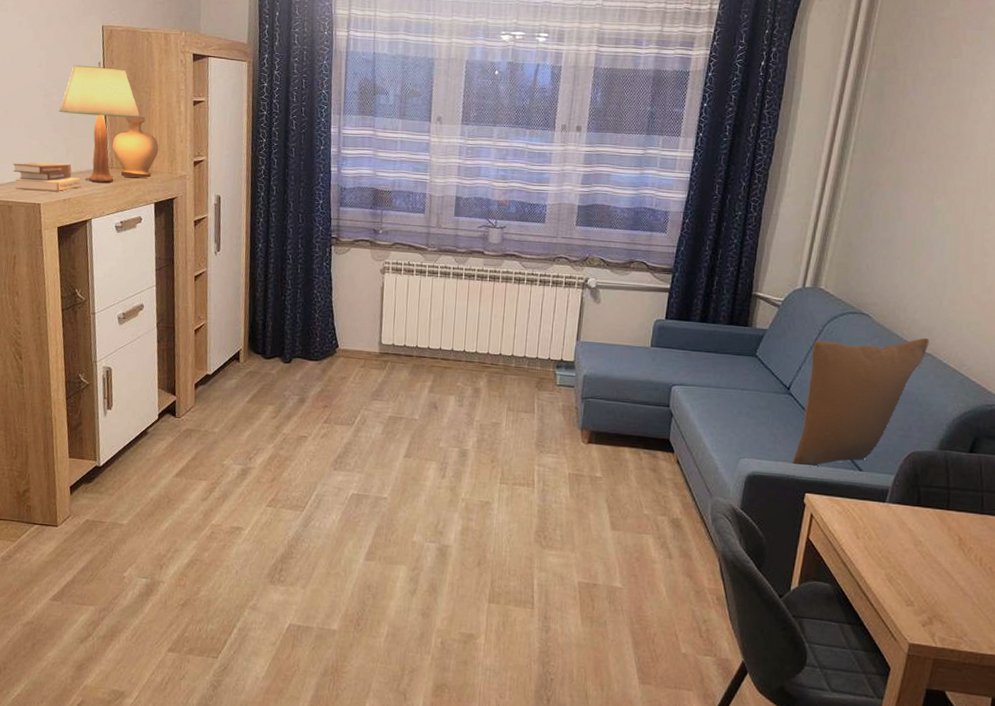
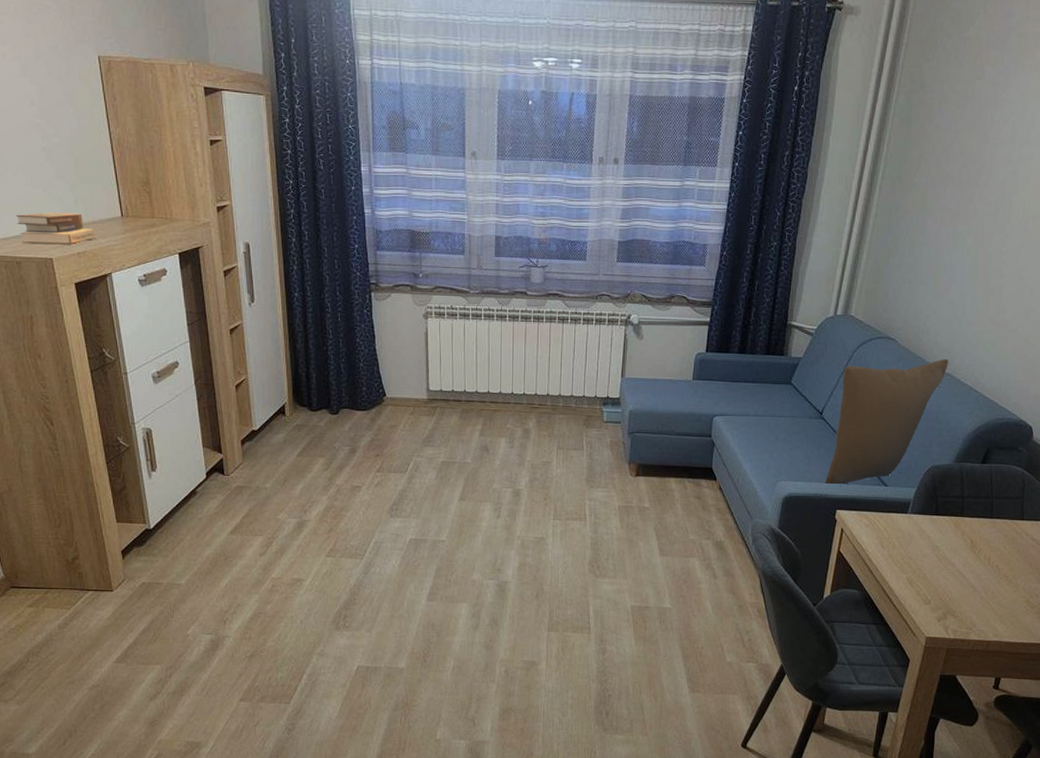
table lamp: present [58,61,141,183] -> none [60,97,153,233]
decorative vase: present [112,116,159,179] -> none [125,159,177,227]

